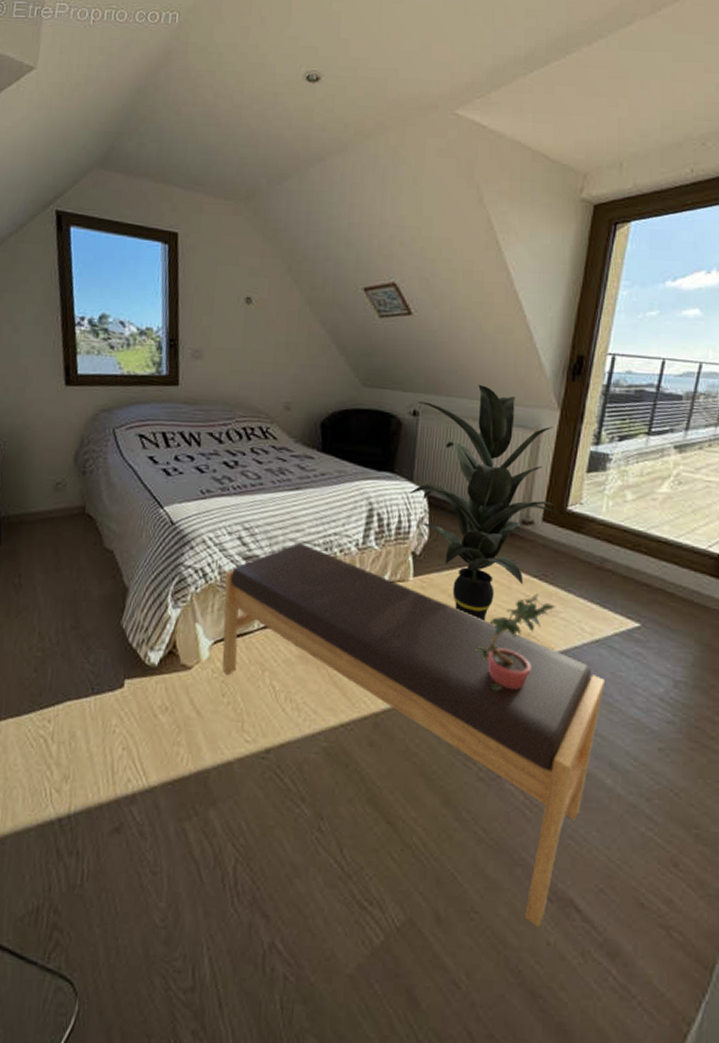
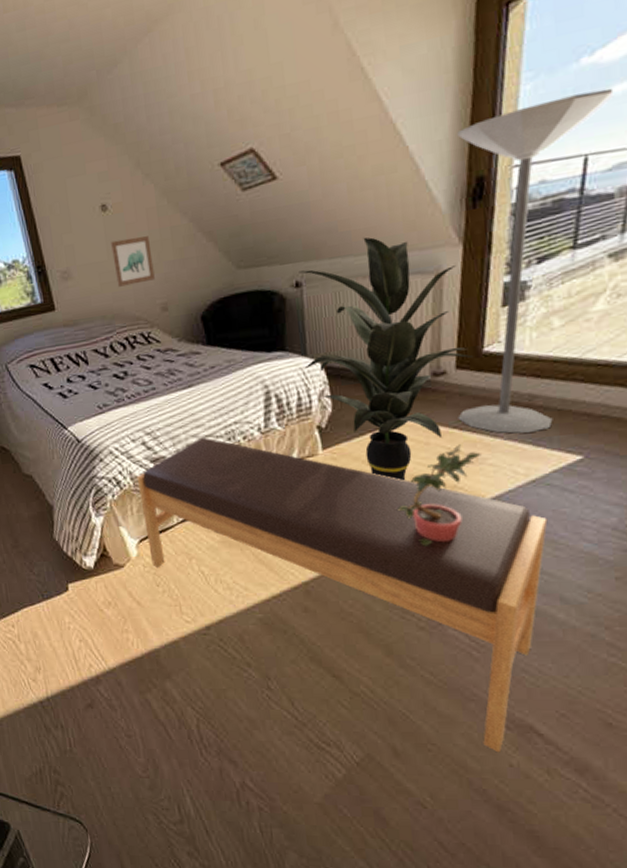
wall art: none [246,333,286,379] -> present [111,236,155,287]
floor lamp: none [539,308,688,594] -> present [457,88,614,434]

